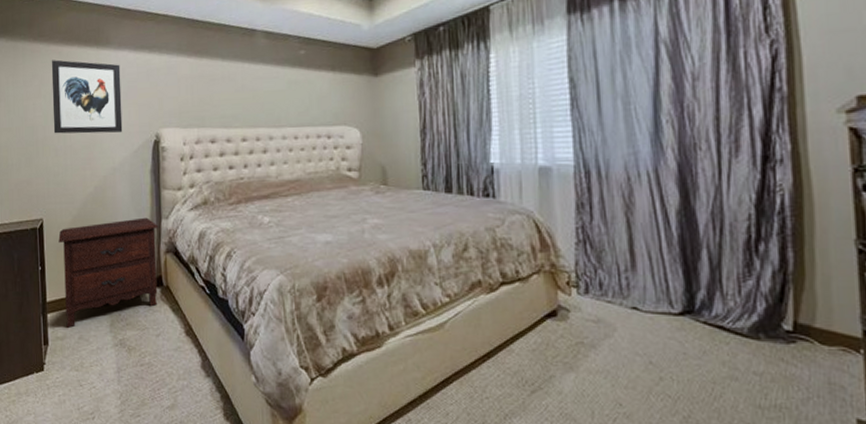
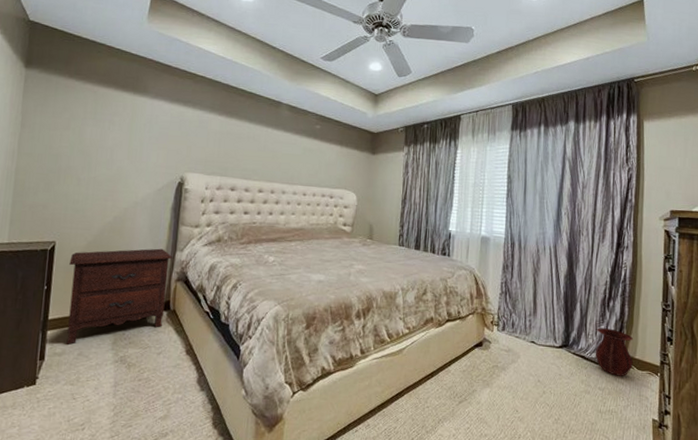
wall art: present [51,60,123,134] -> none [78,97,155,171]
vase: none [741,284,811,355] -> present [595,328,633,376]

